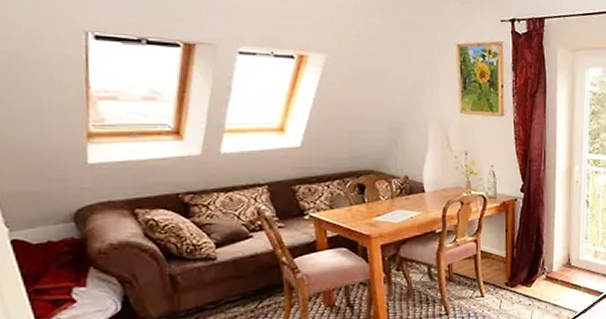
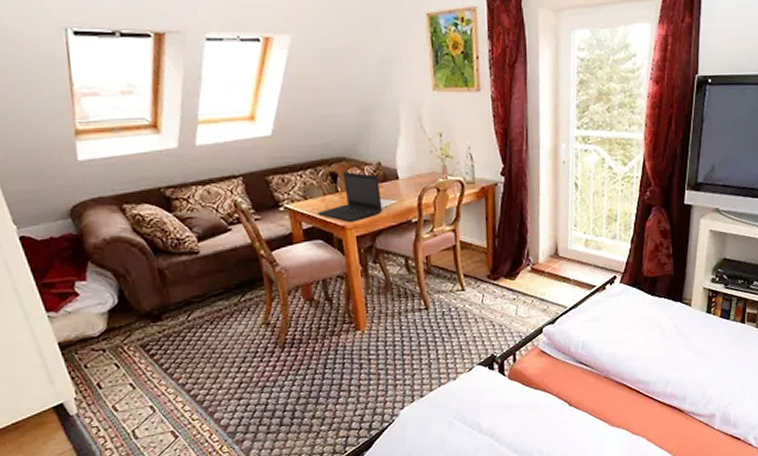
laptop: none [343,183,408,232] -> present [317,171,383,223]

